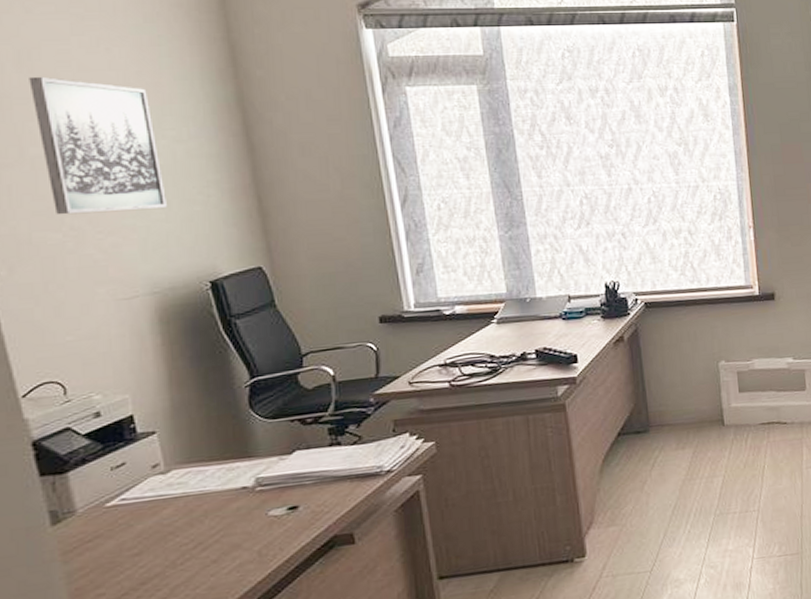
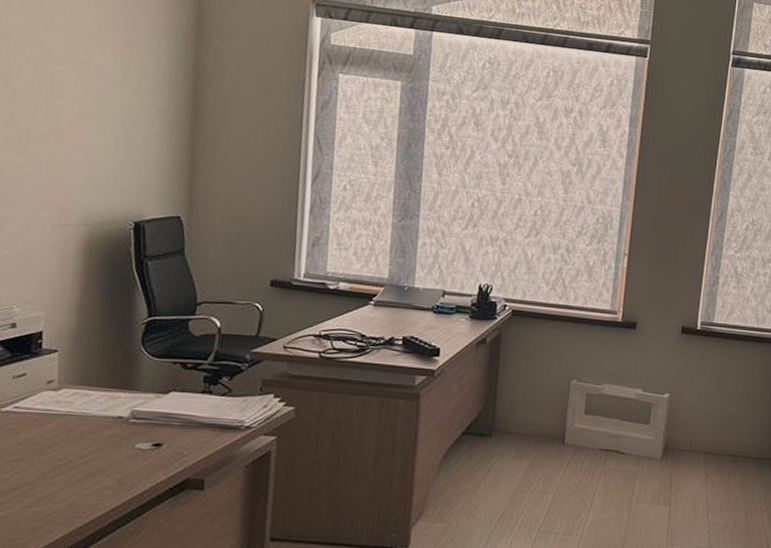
wall art: present [29,76,168,215] -> none [22,18,122,150]

